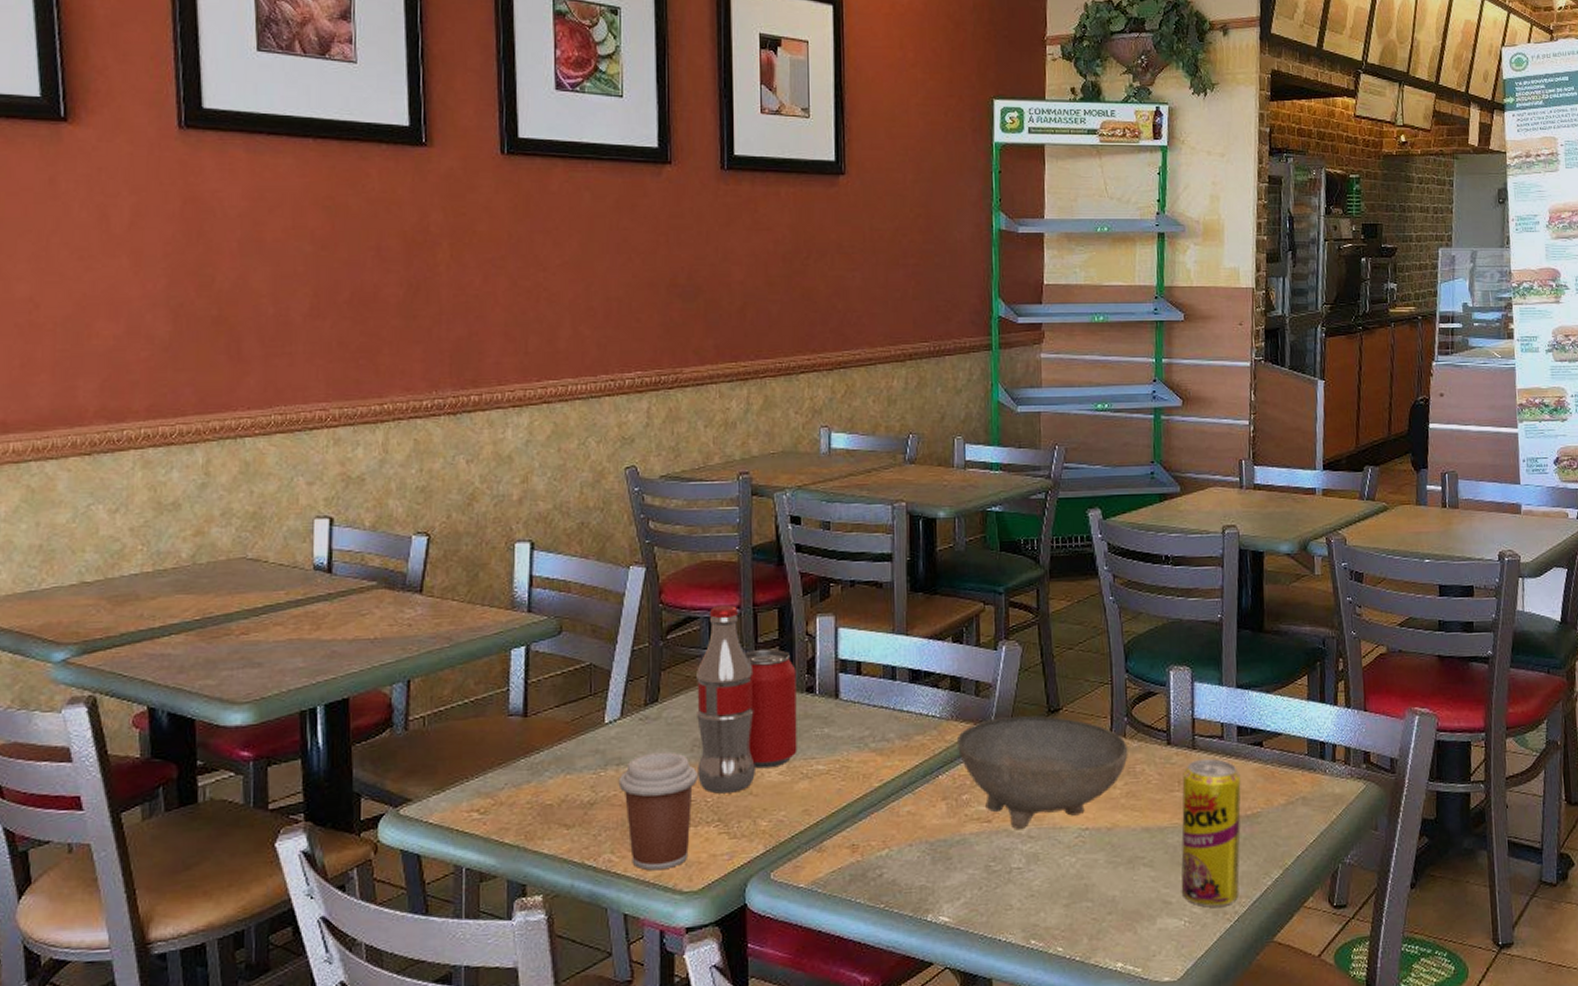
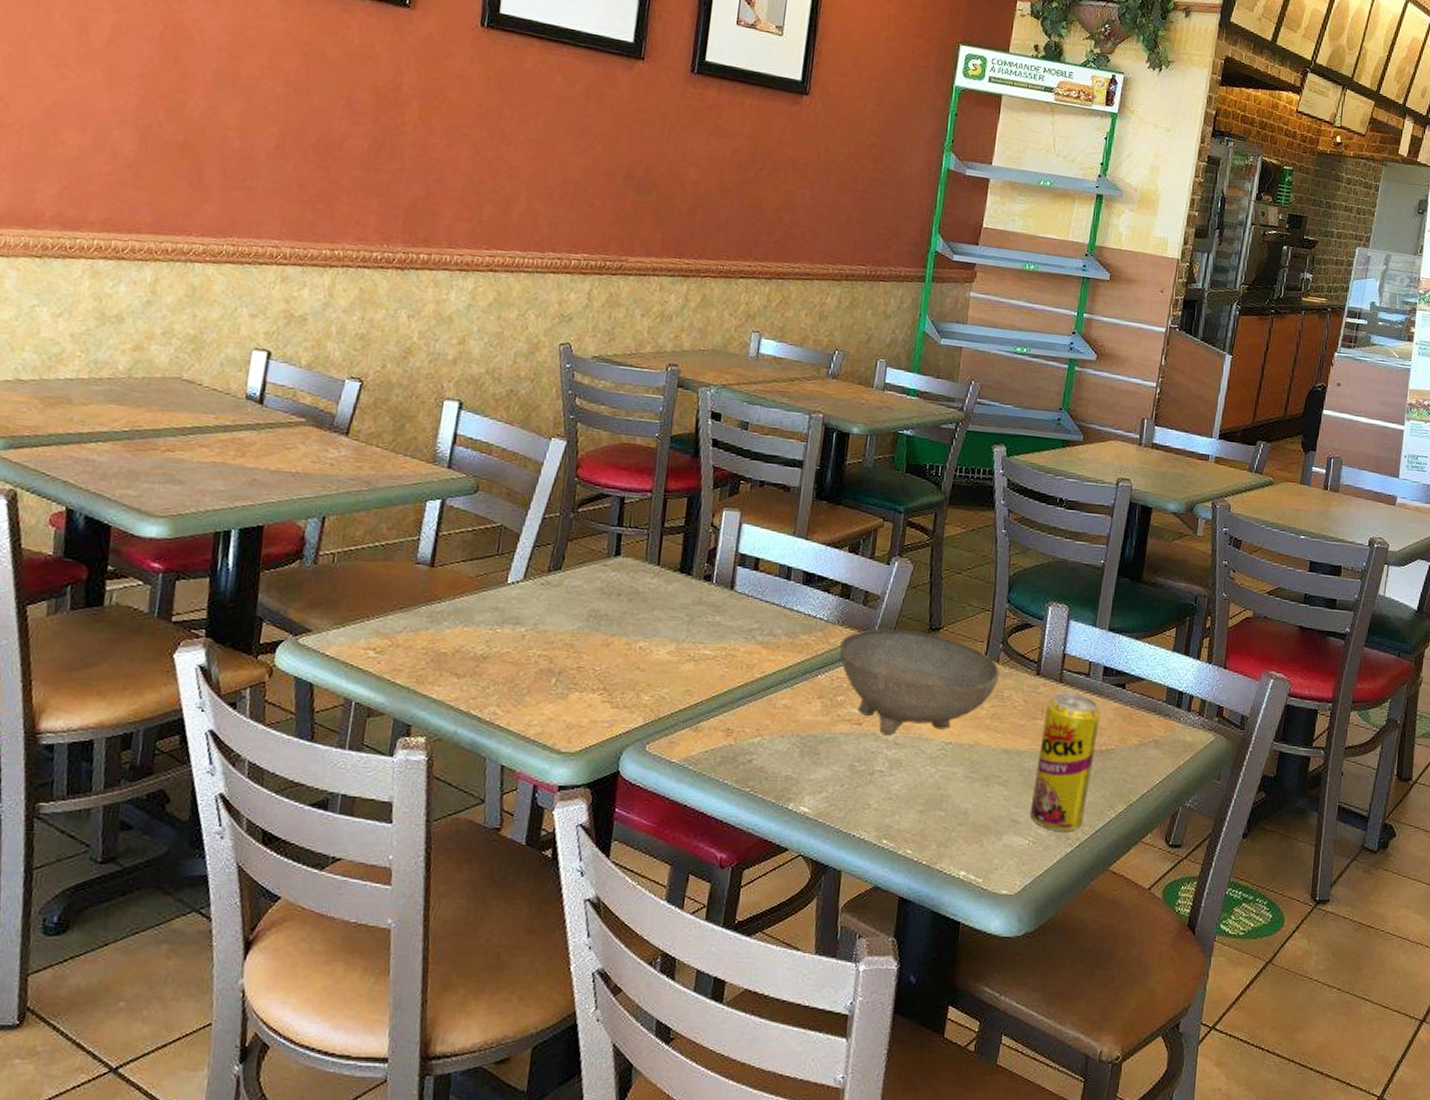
coffee cup: present [618,751,698,871] -> none [512,617,590,729]
pop: present [697,605,797,794] -> none [589,486,697,665]

